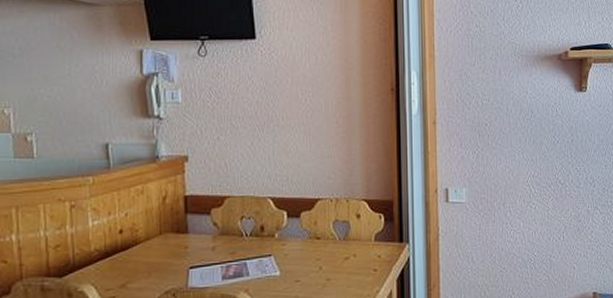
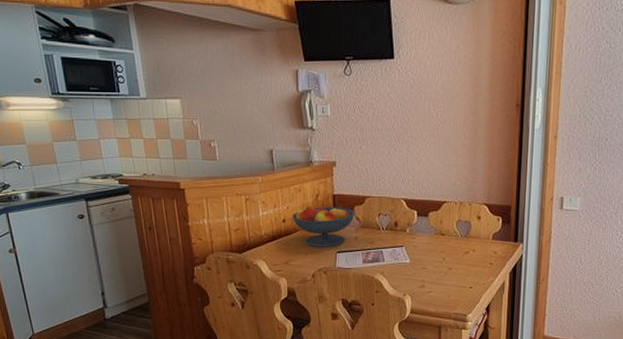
fruit bowl: none [132,209,211,263] -> present [293,205,354,247]

